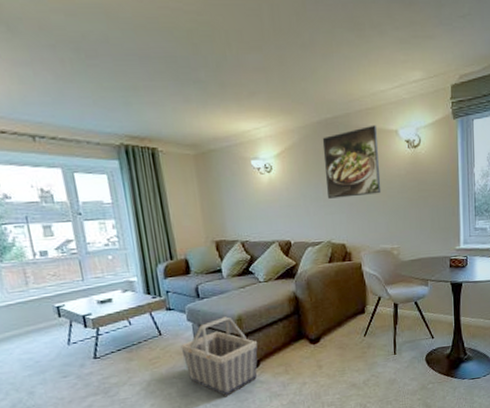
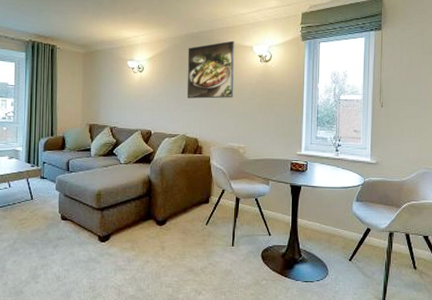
basket: present [180,317,258,396] -> none [46,190,112,263]

